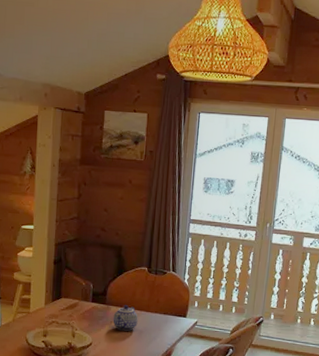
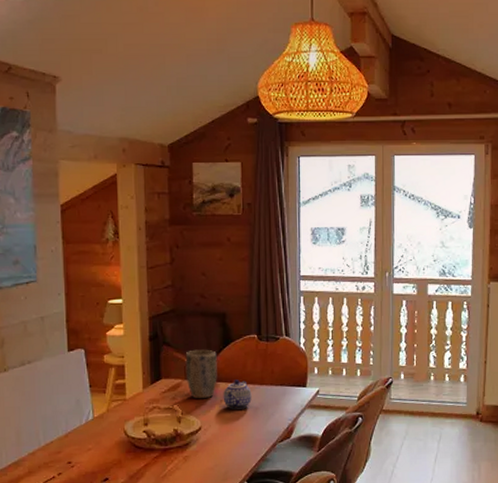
plant pot: none [82,275,111,319] -> present [185,349,217,398]

